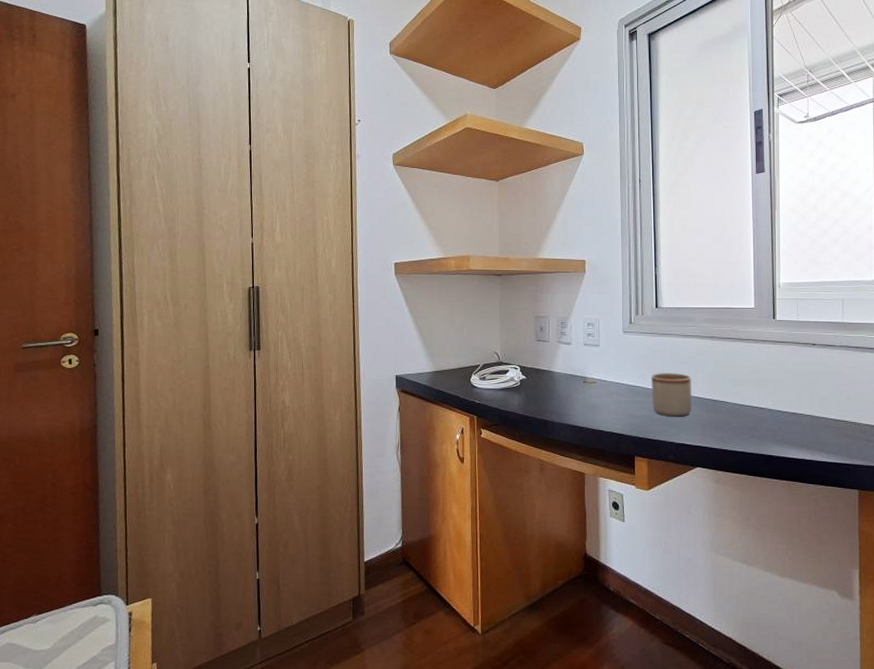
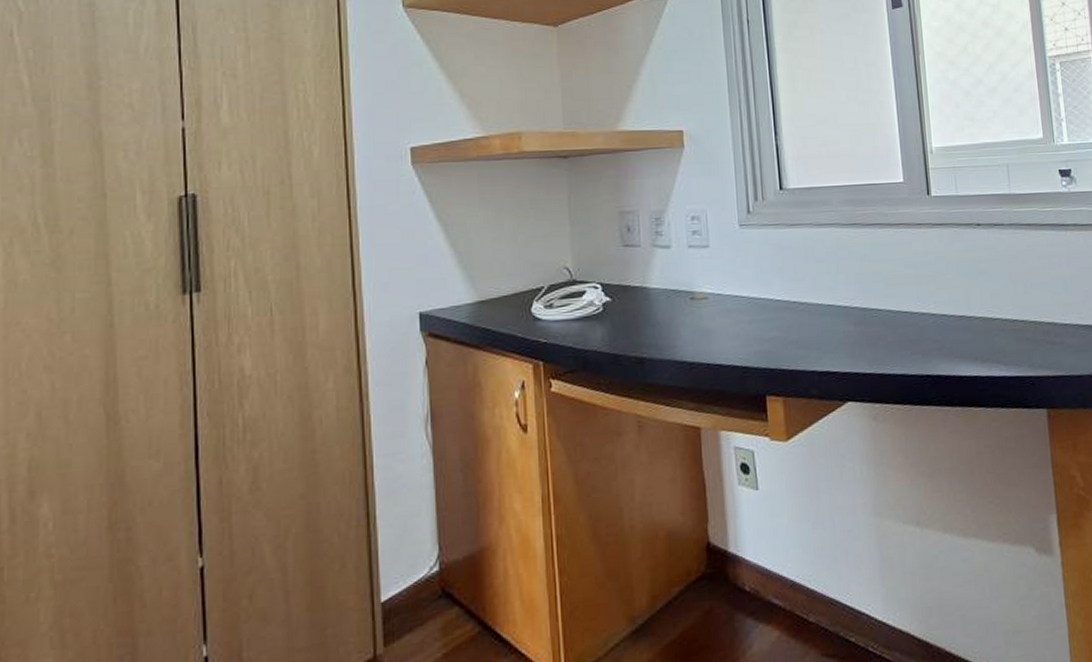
mug: present [651,373,692,417] -> none [780,276,836,337]

